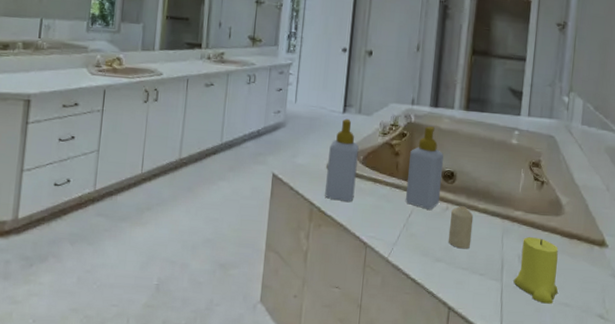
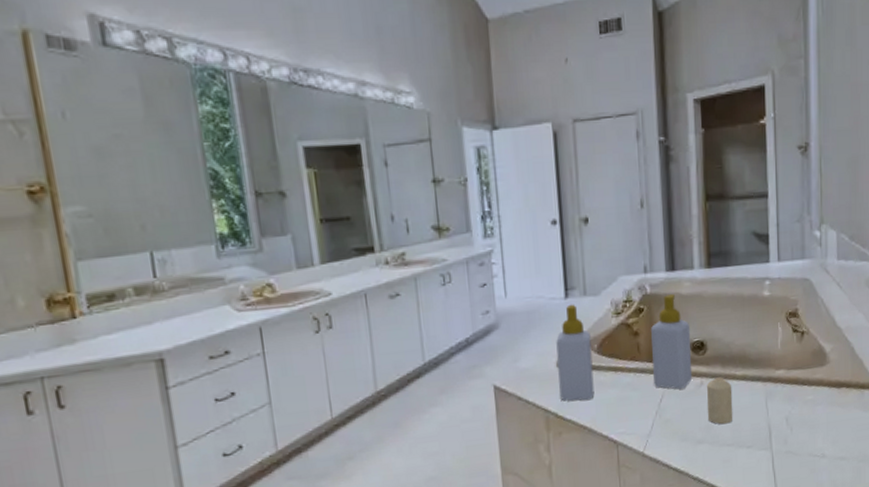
candle: present [513,236,559,304] -> none [784,394,833,463]

